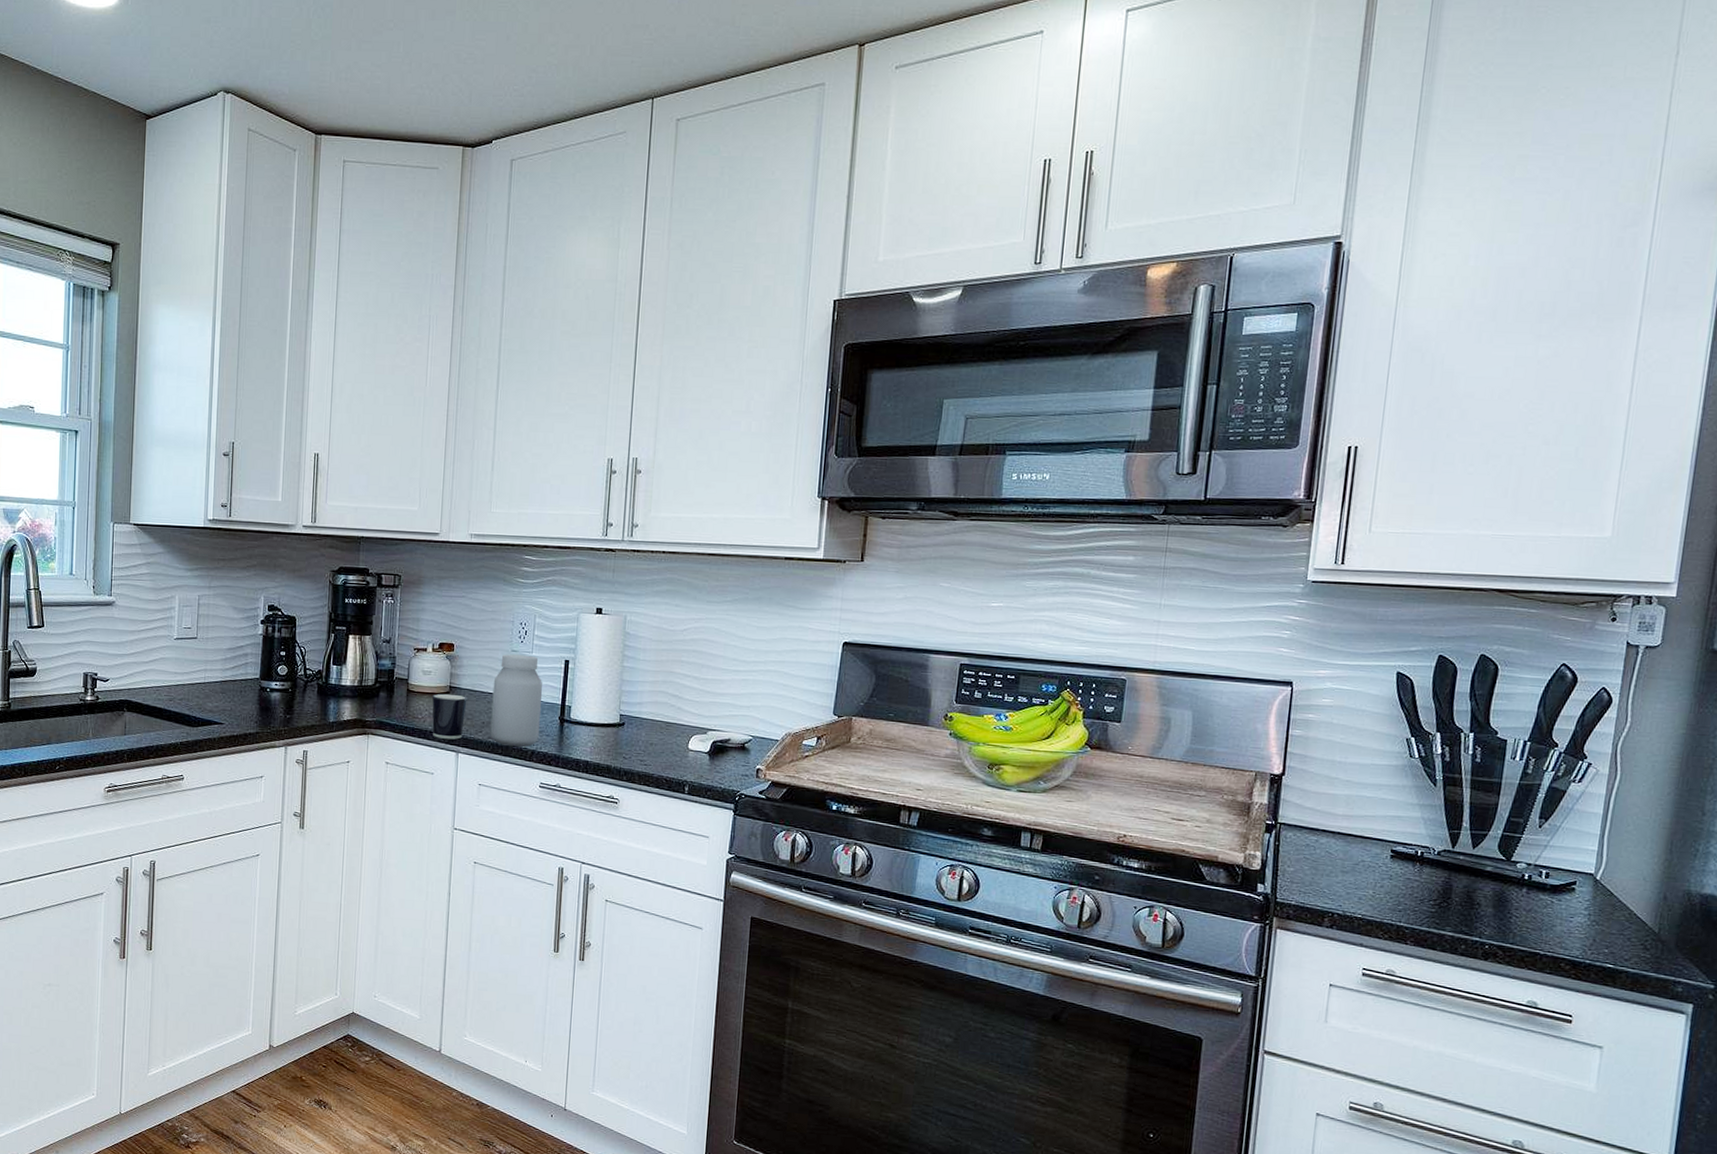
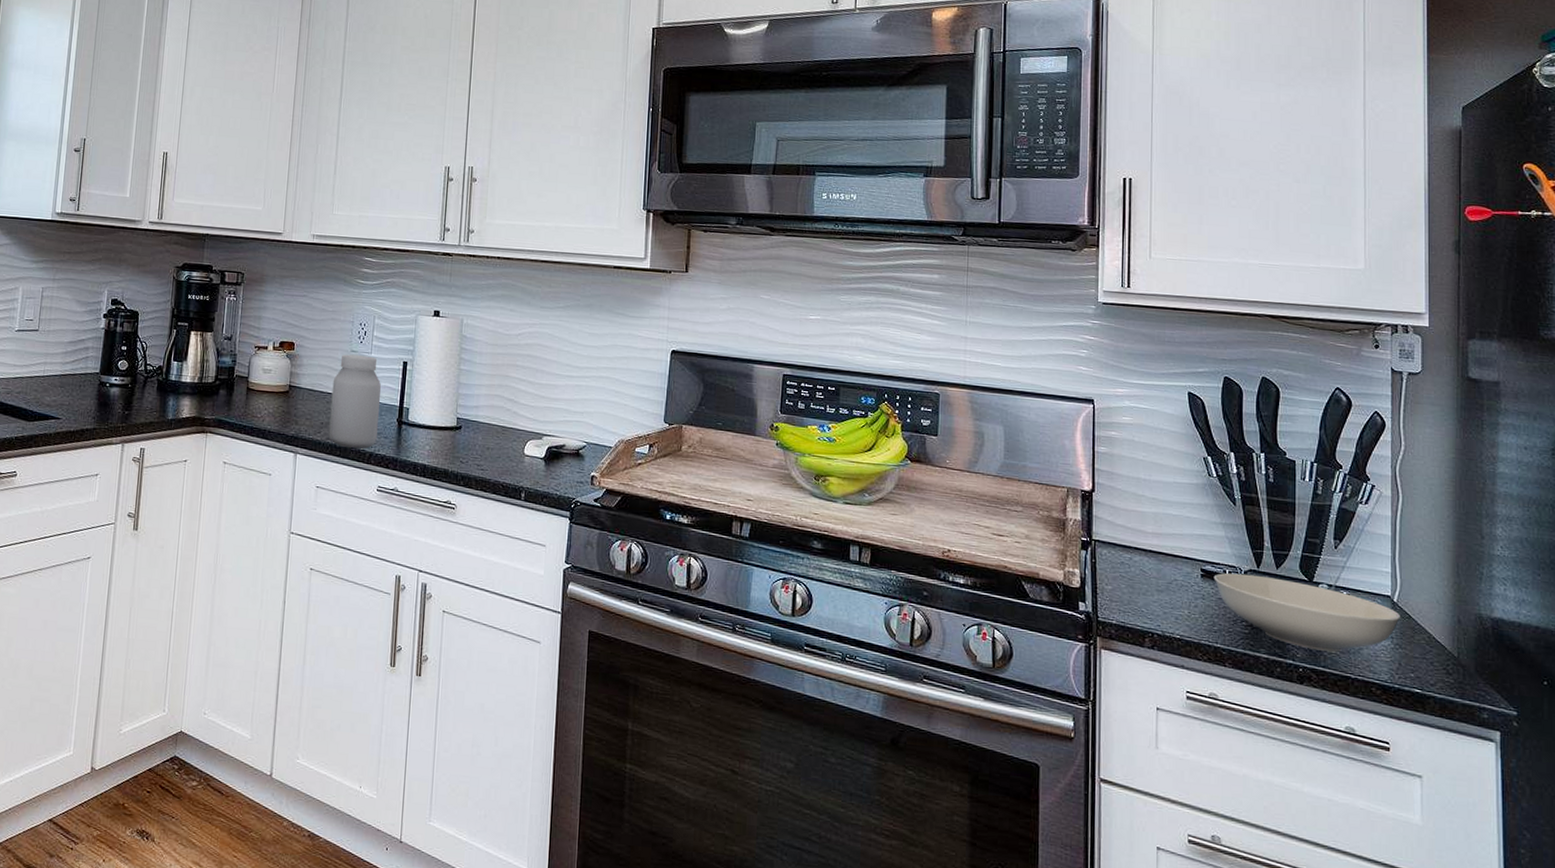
mug: present [432,693,467,740] -> none [271,392,307,440]
bowl: none [1404,853,1603,929] -> present [1213,573,1401,652]

